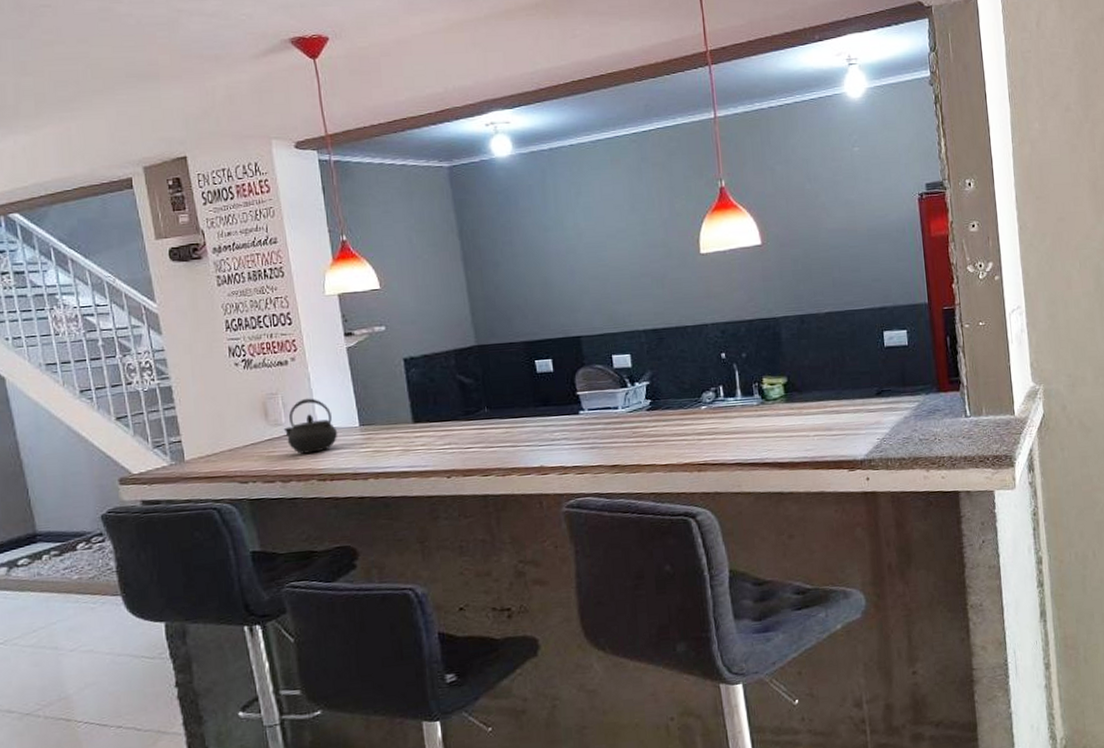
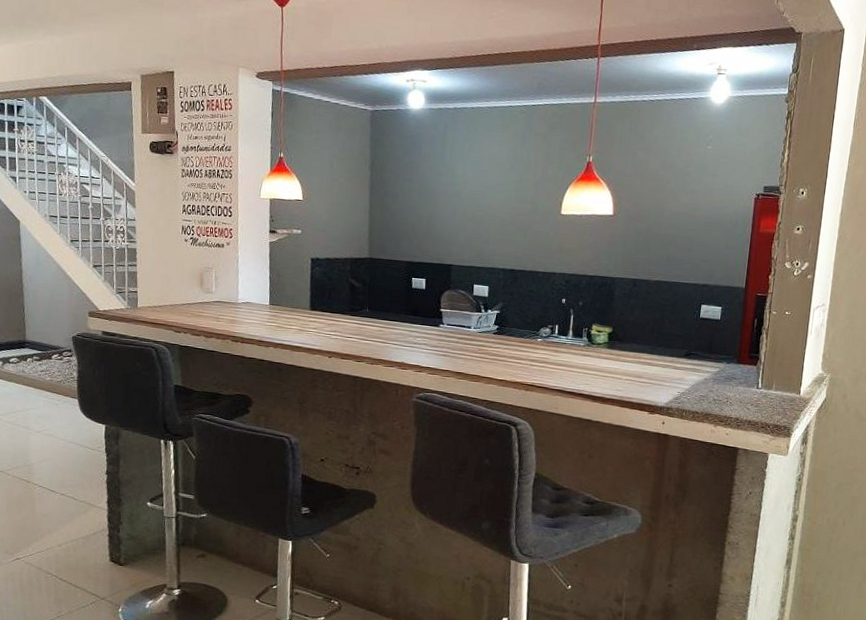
kettle: present [283,398,338,454] -> none [213,276,253,319]

